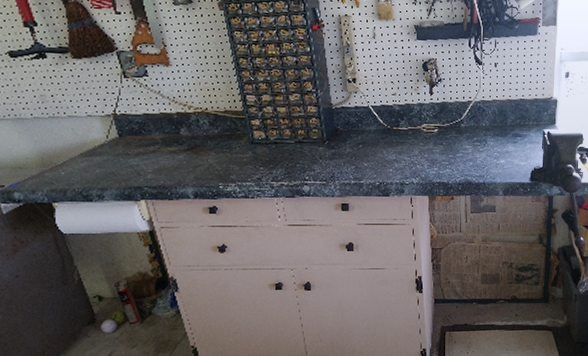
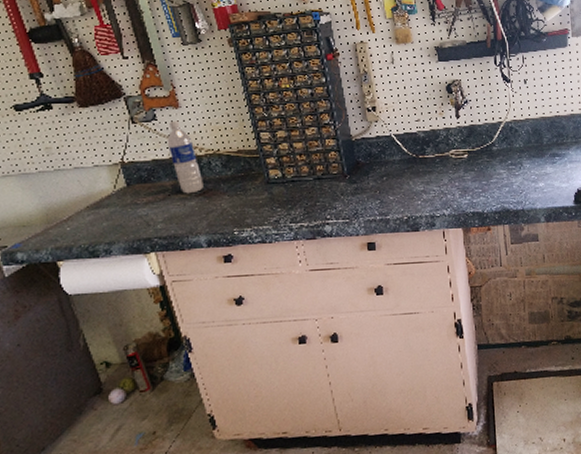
water bottle: none [157,78,192,148] -> present [167,120,203,194]

